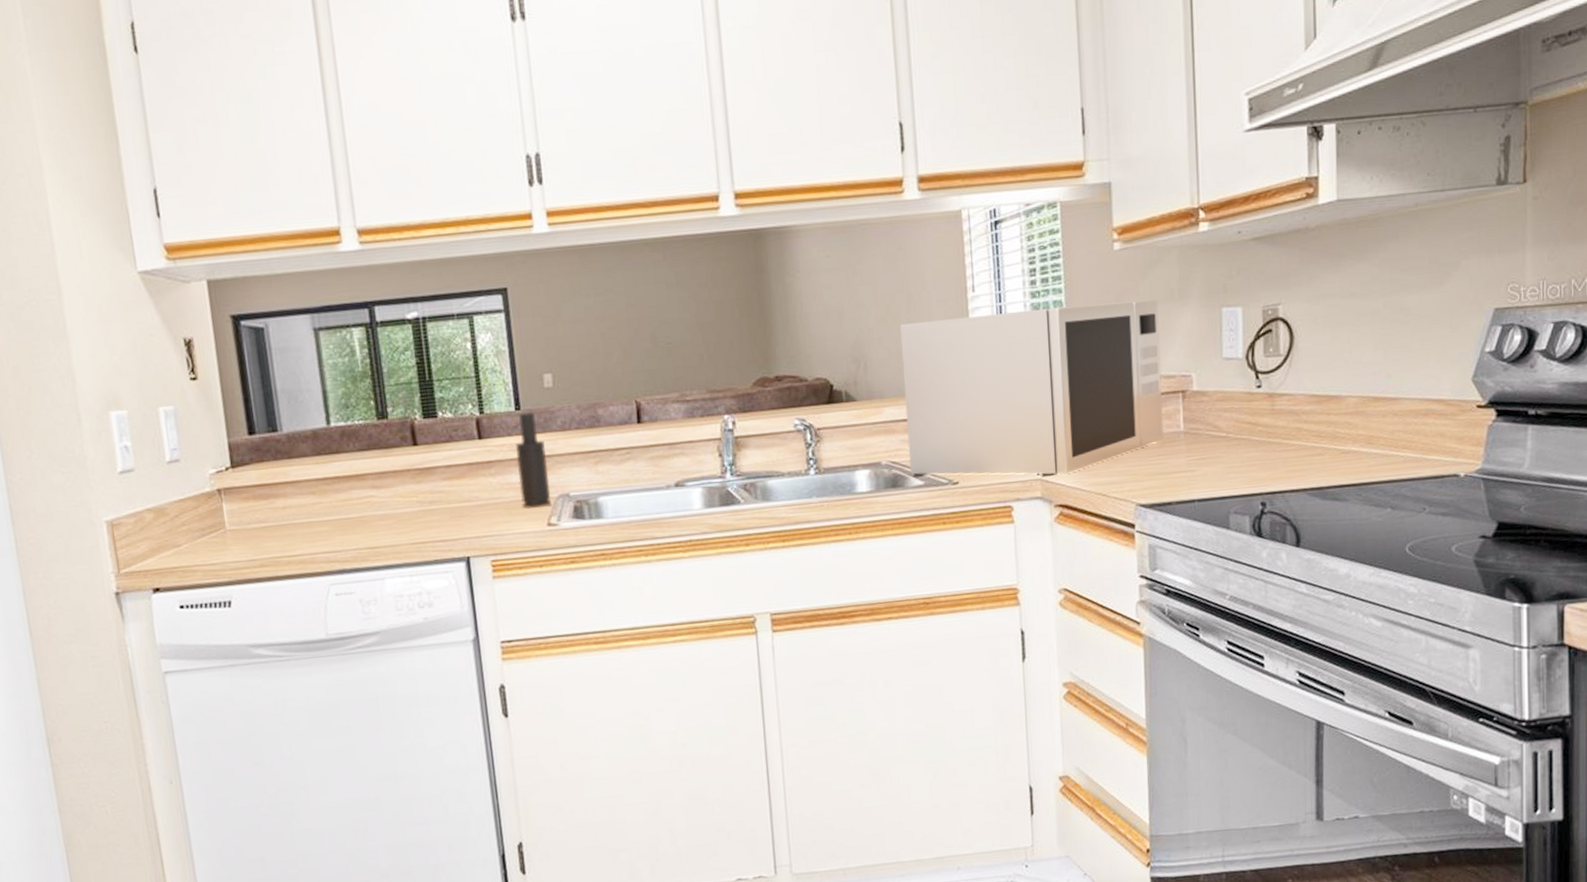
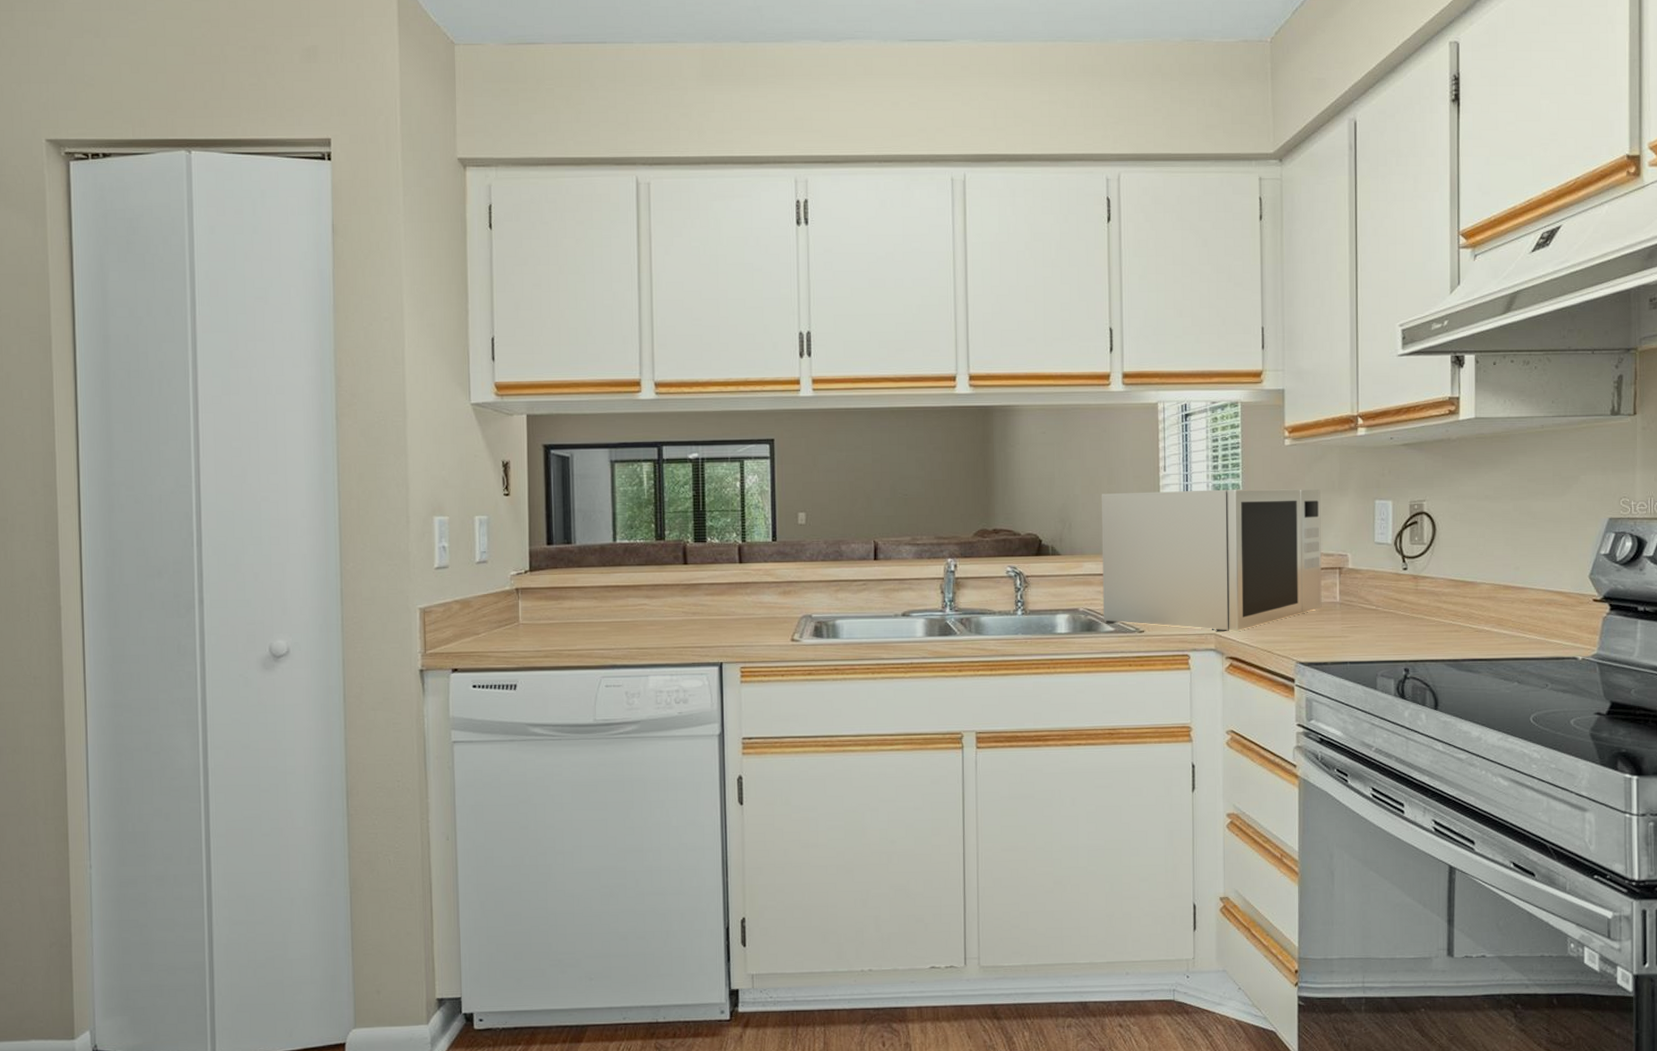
soap dispenser: present [515,411,552,509] -> none [769,543,796,626]

